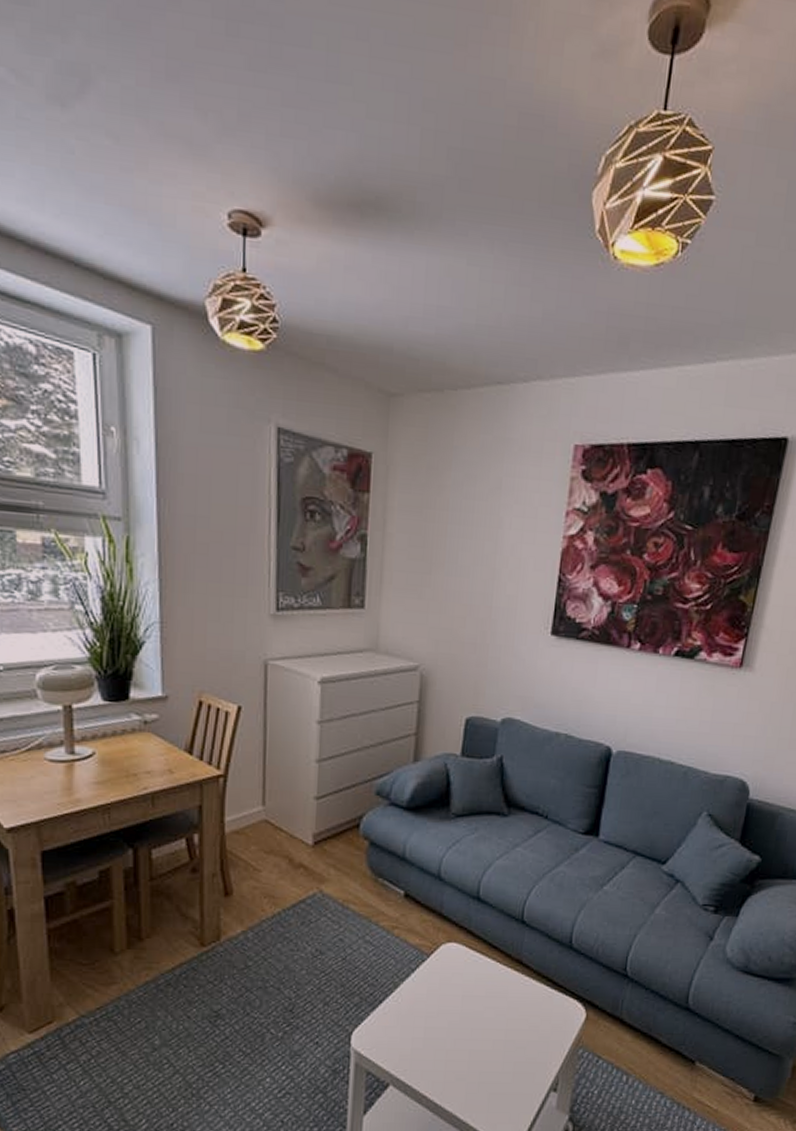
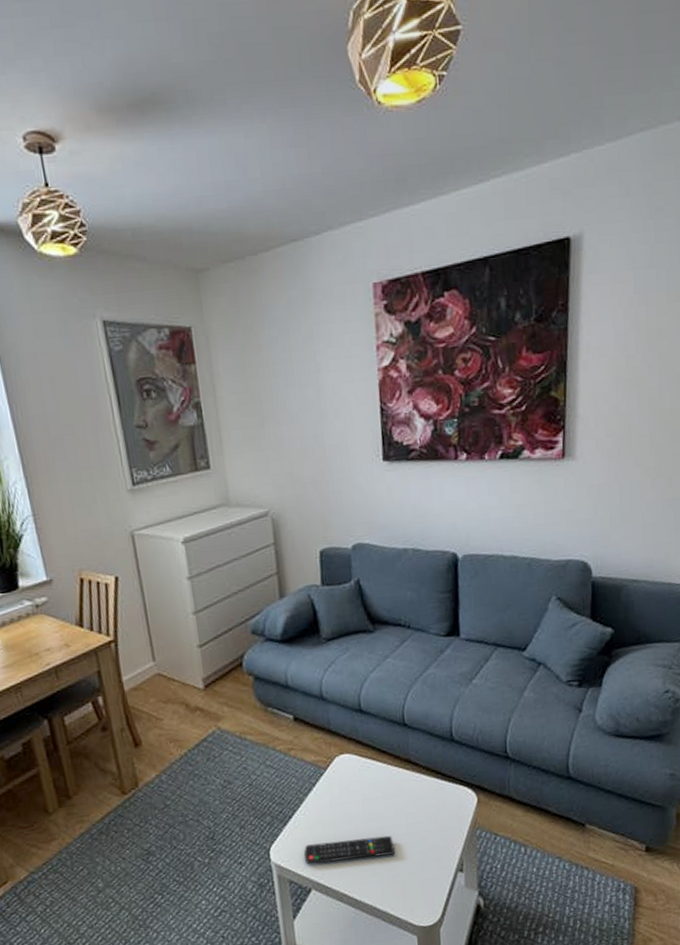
remote control: none [388,1035,488,1061] -> present [304,835,396,865]

